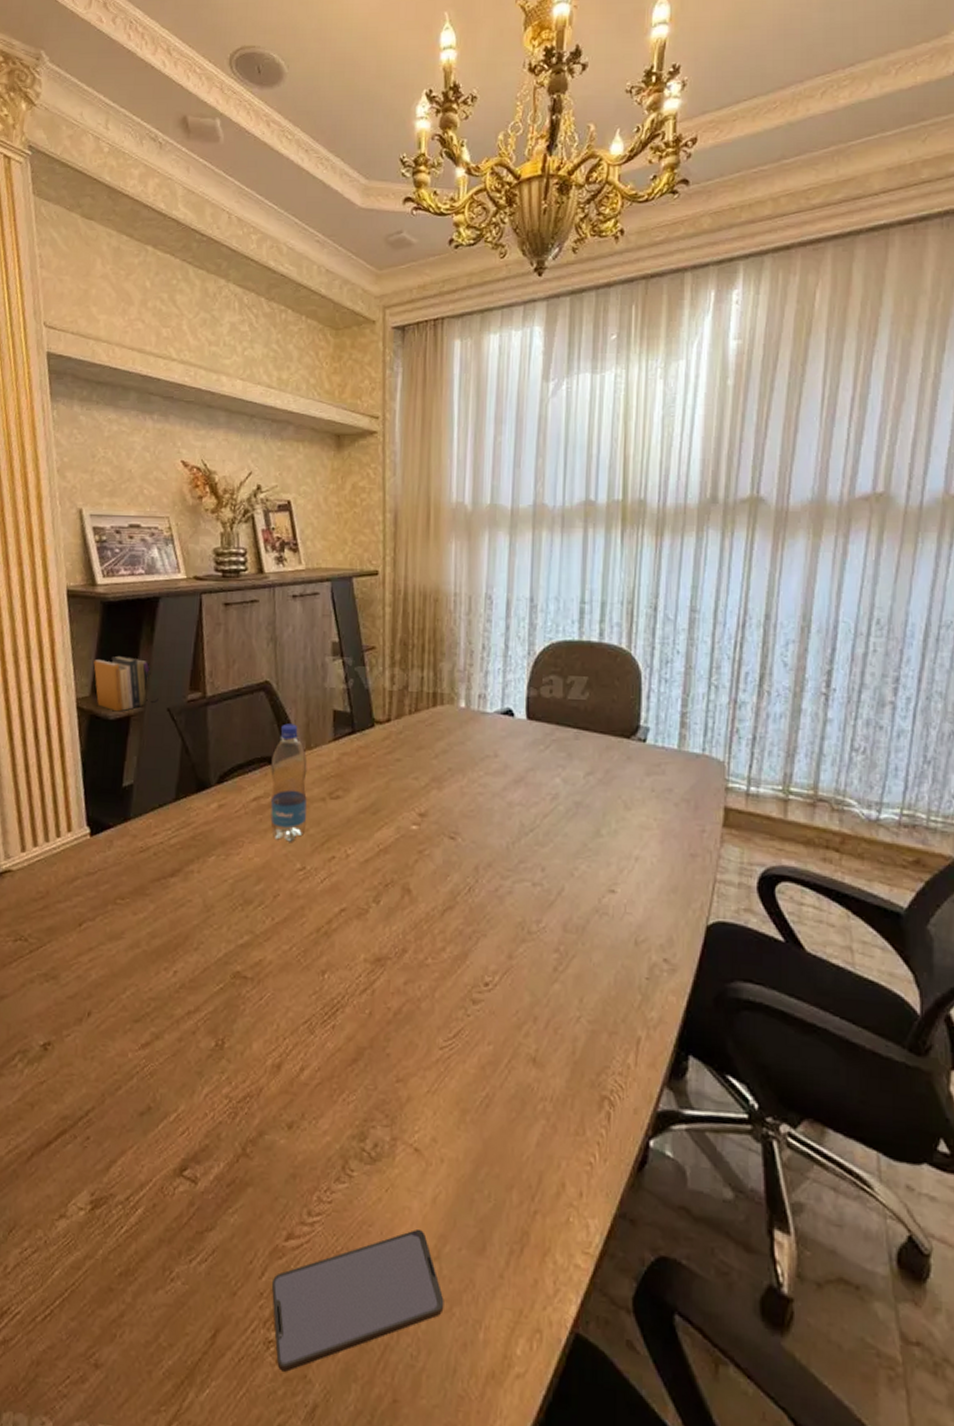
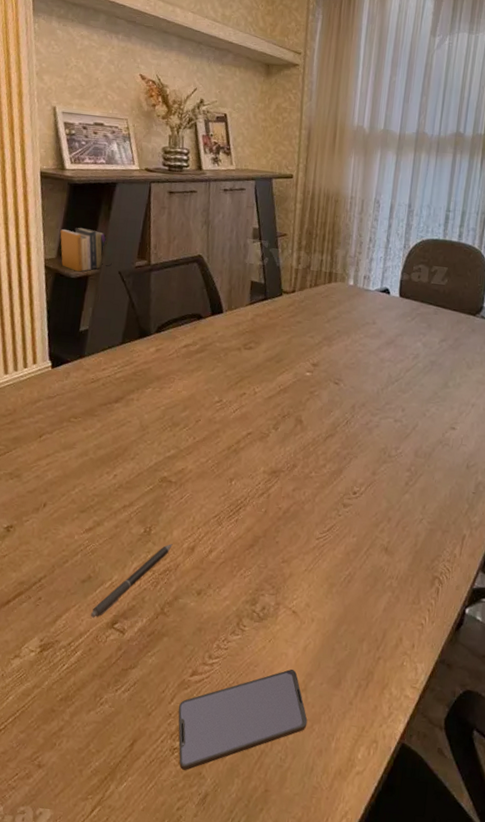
pen: none [152,1061,253,1163] -> present [90,544,173,618]
bottle: present [270,723,308,842] -> none [196,289,228,381]

